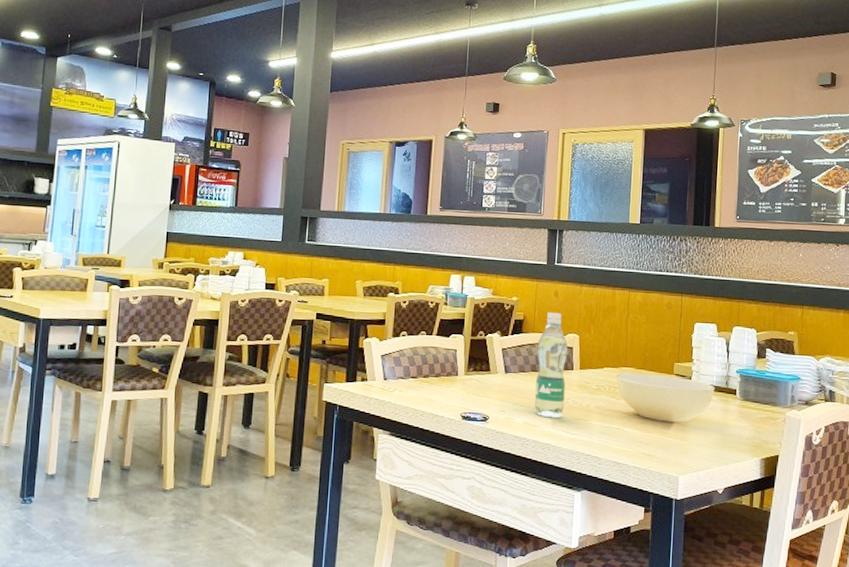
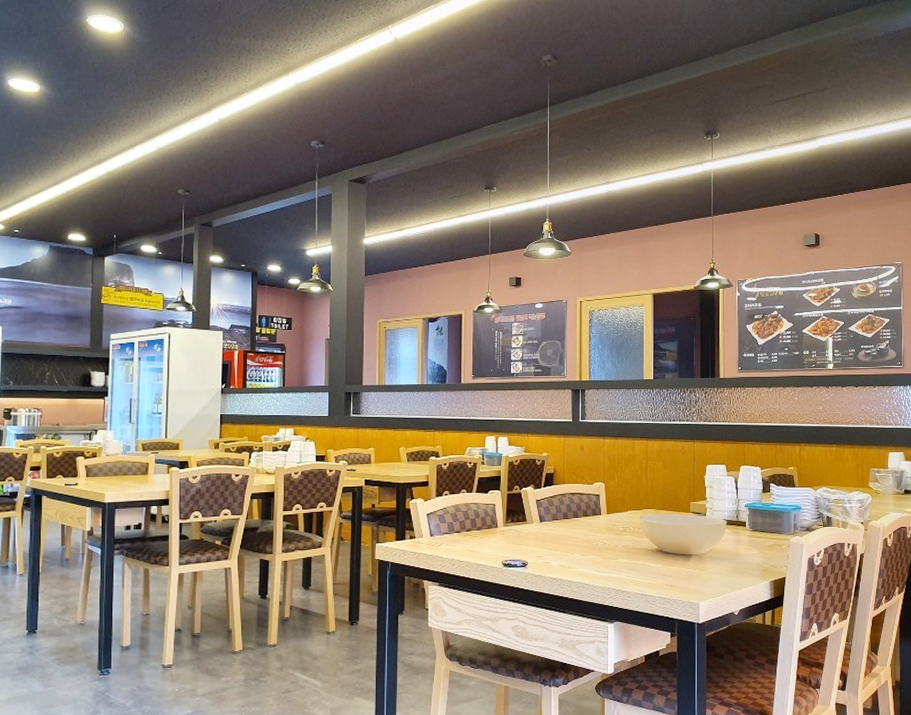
bottle: present [534,312,568,418] -> none [567,464,595,560]

